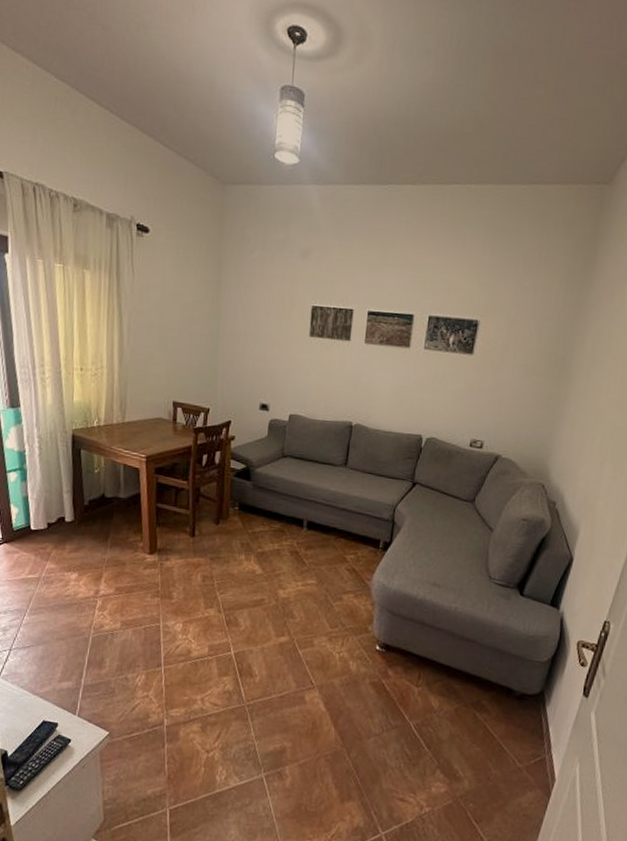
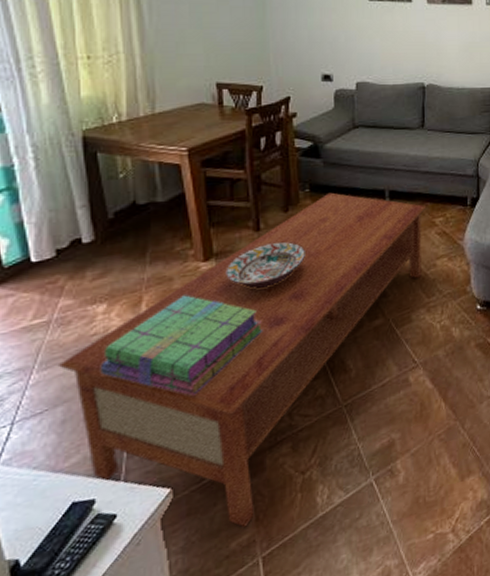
coffee table: none [41,513,340,781] -> present [57,192,427,528]
stack of books: none [69,579,189,663] -> present [100,295,264,396]
decorative bowl: none [164,549,230,587] -> present [225,241,307,289]

